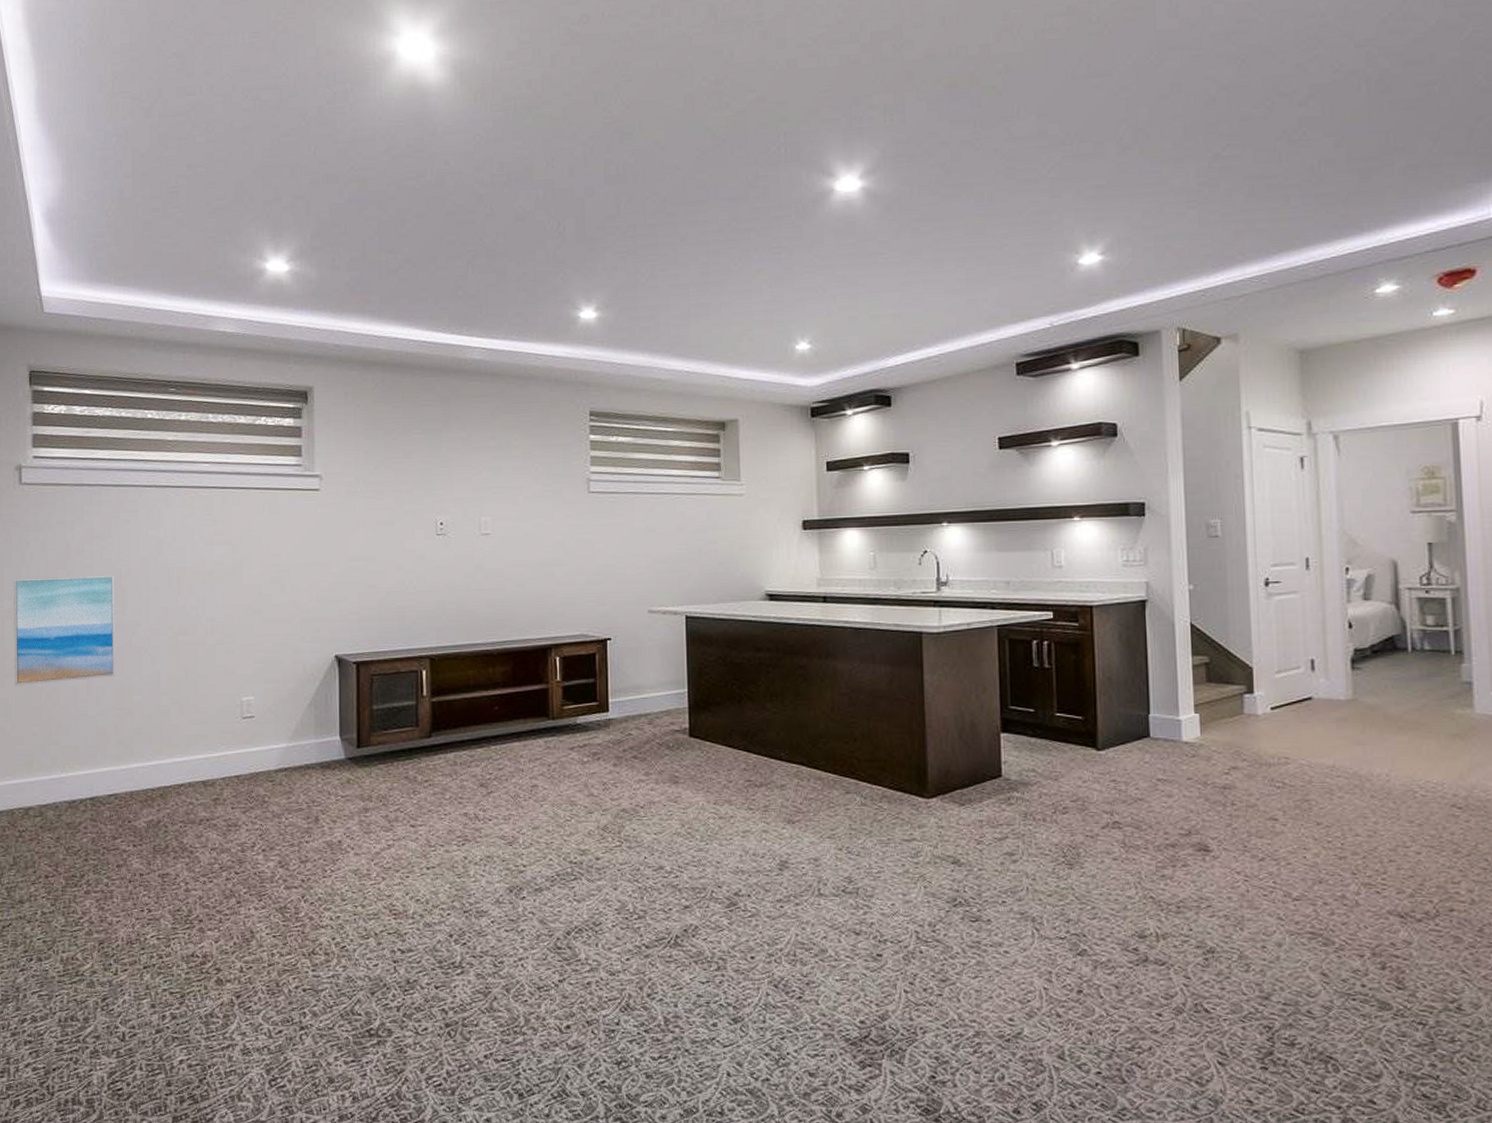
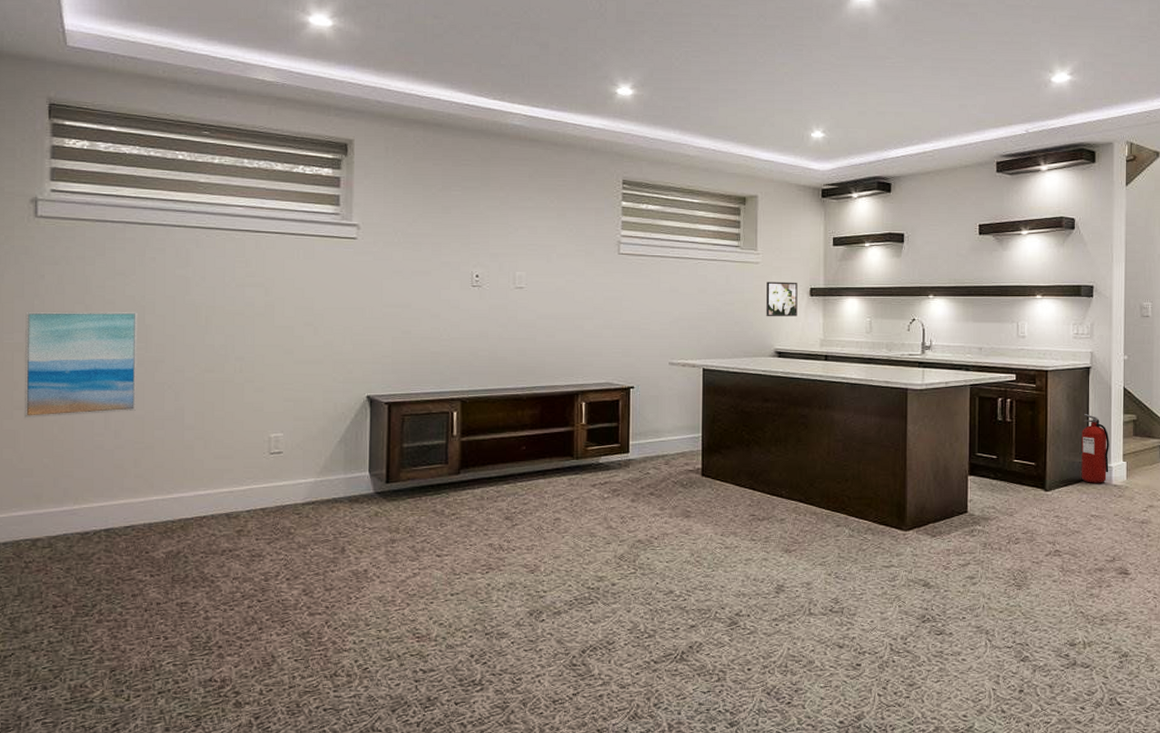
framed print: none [753,514,789,556] -> present [766,281,798,317]
fire extinguisher: none [1140,655,1177,740] -> present [1081,413,1109,483]

